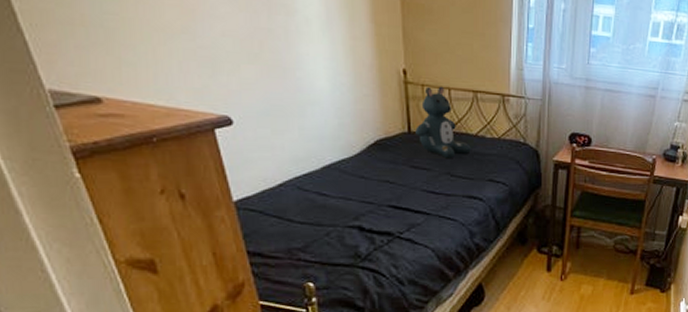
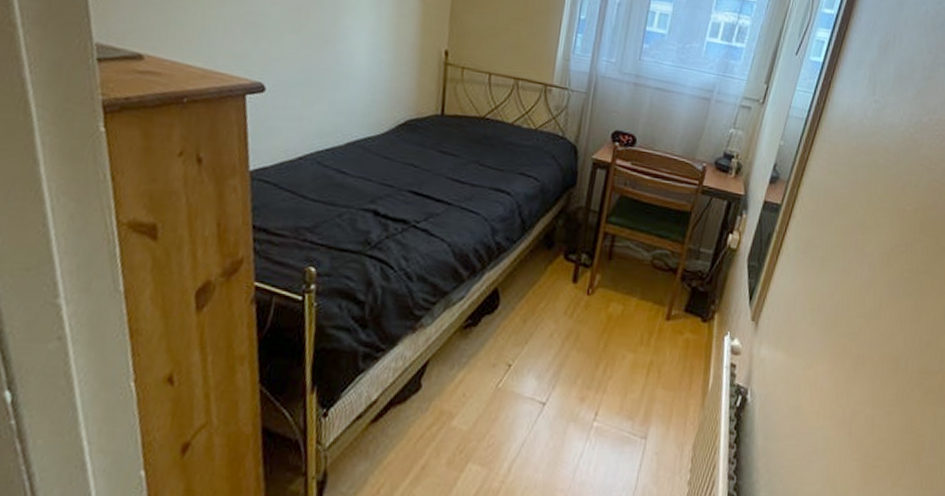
stuffed animal: present [415,86,471,159] -> none [448,69,505,147]

